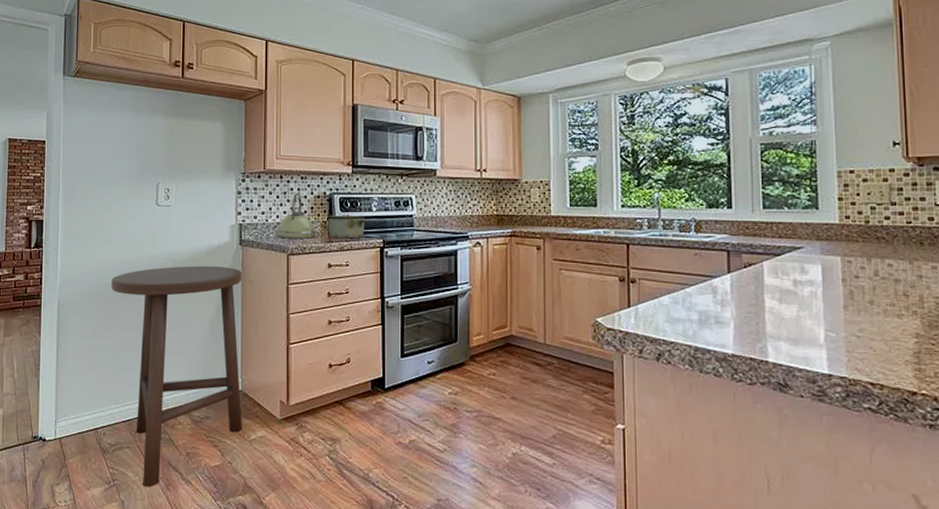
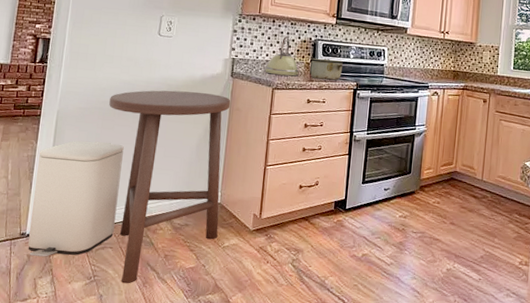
pedal bin: none [41,330,131,463] -> present [27,140,124,258]

